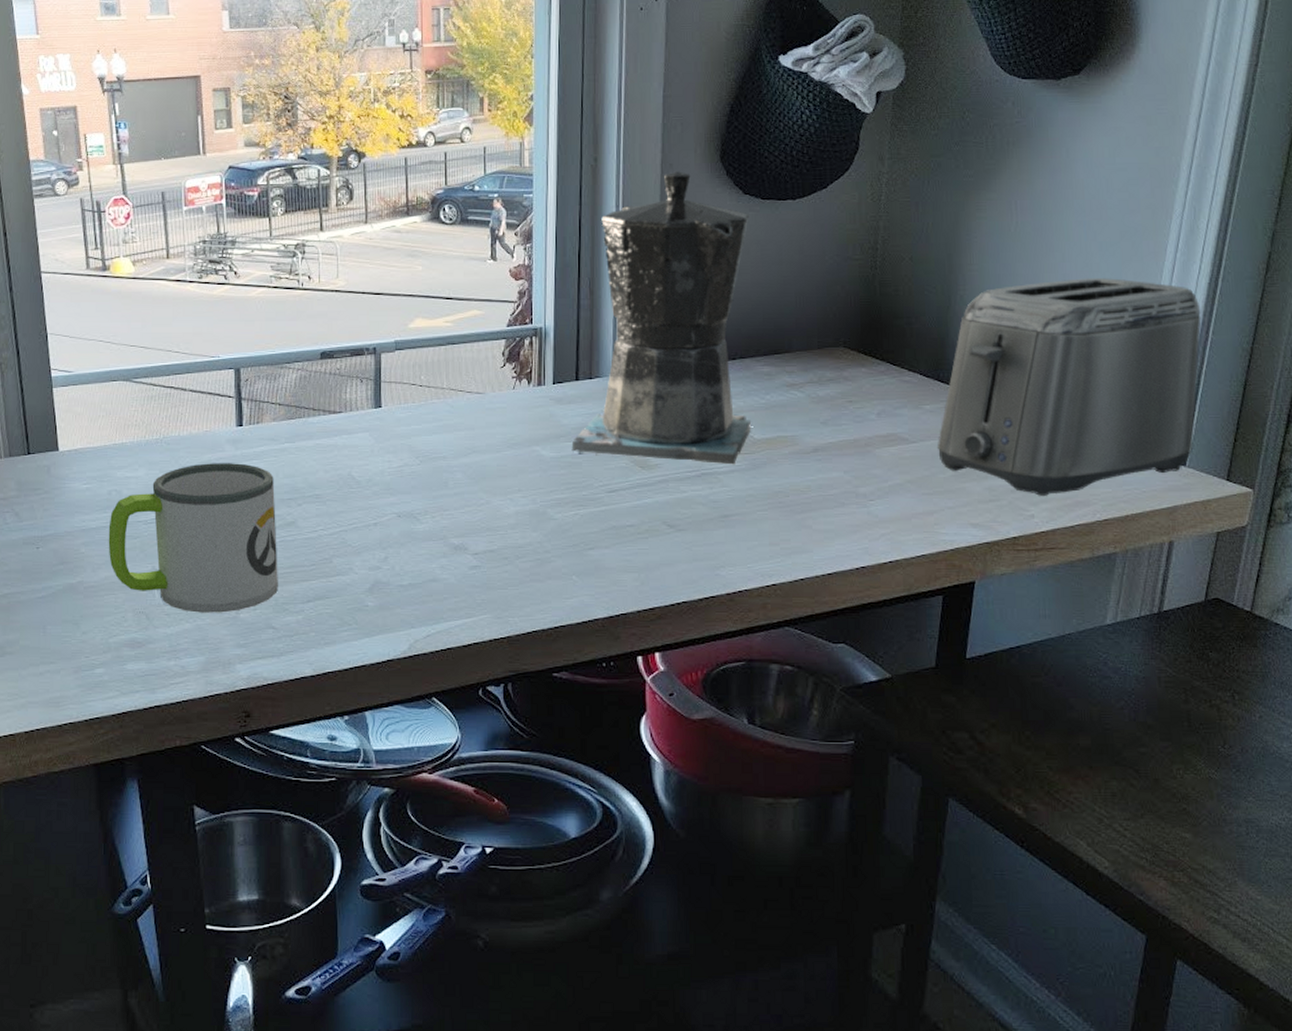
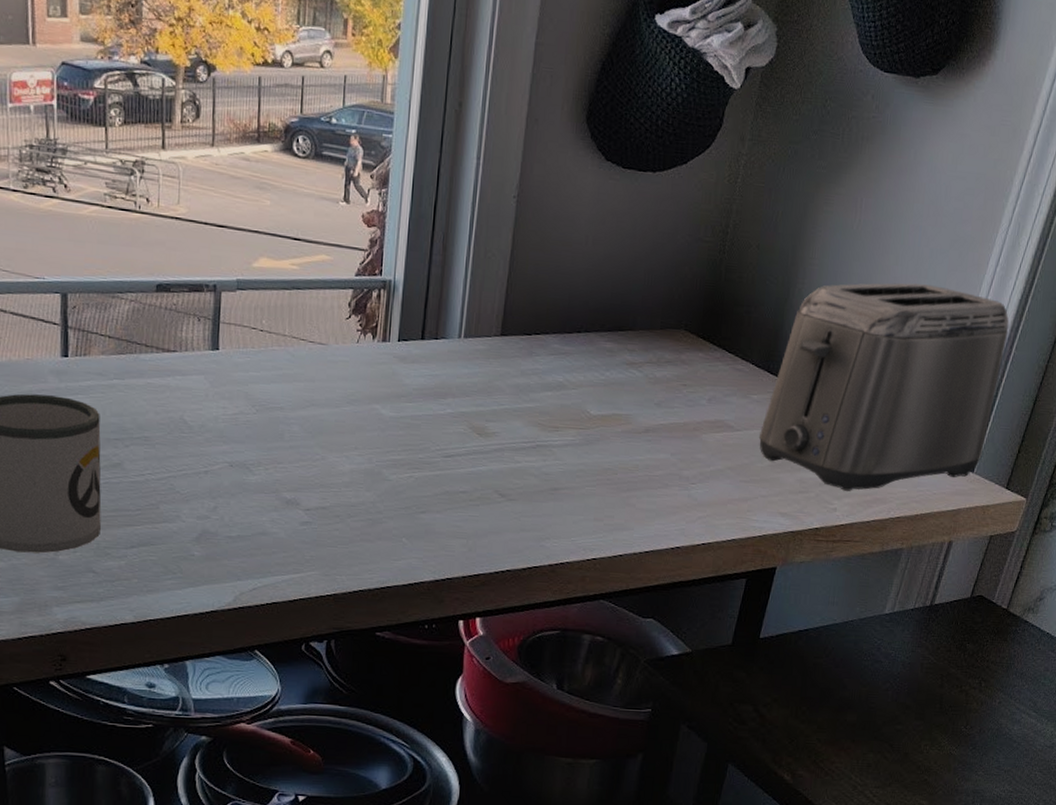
coffee maker: present [571,171,752,465] -> none [411,127,610,439]

